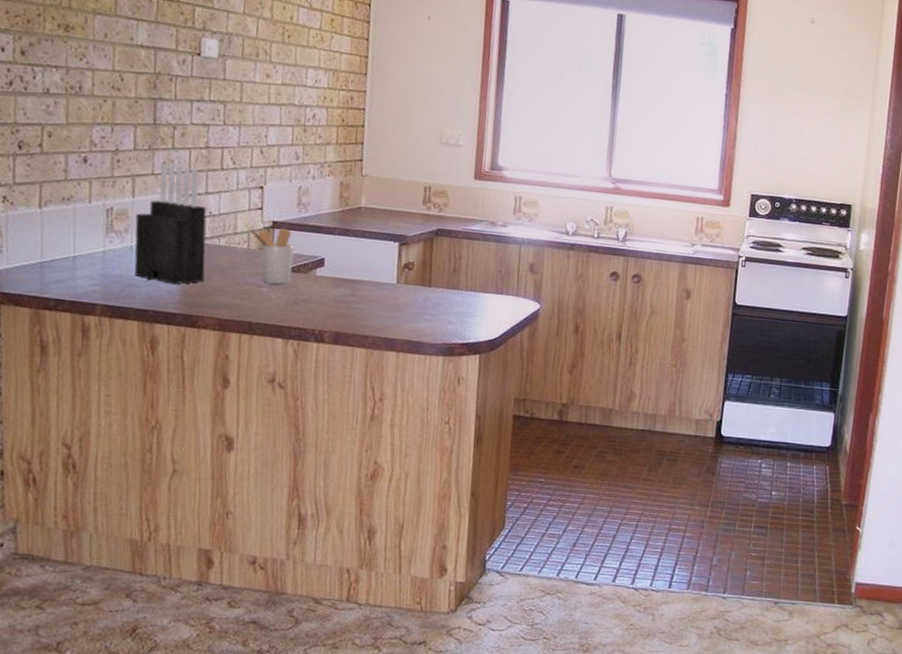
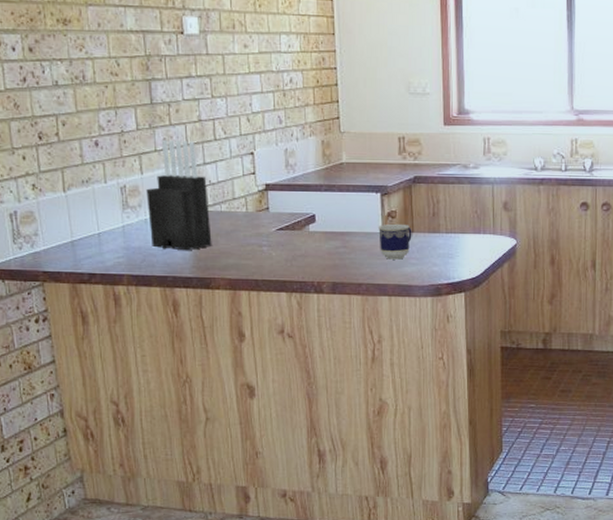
utensil holder: present [248,227,294,285] -> none [244,190,287,243]
cup: none [392,275,429,314] -> present [378,223,412,260]

